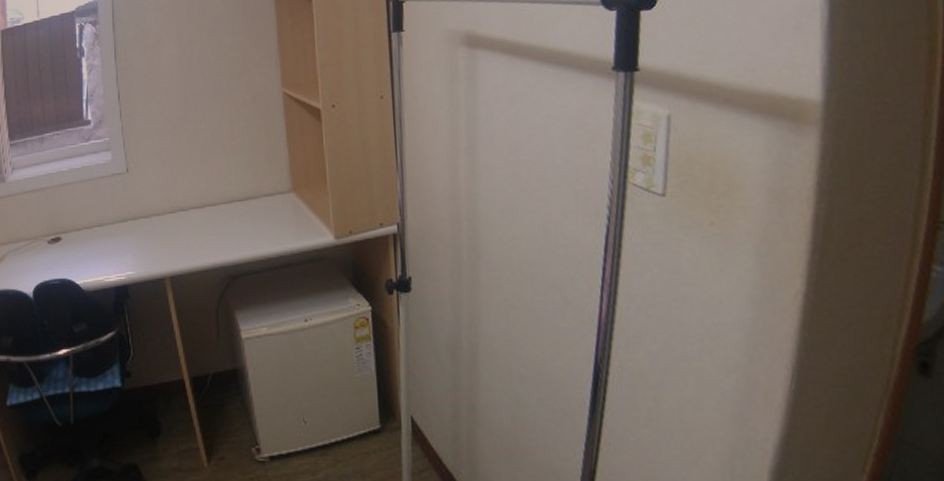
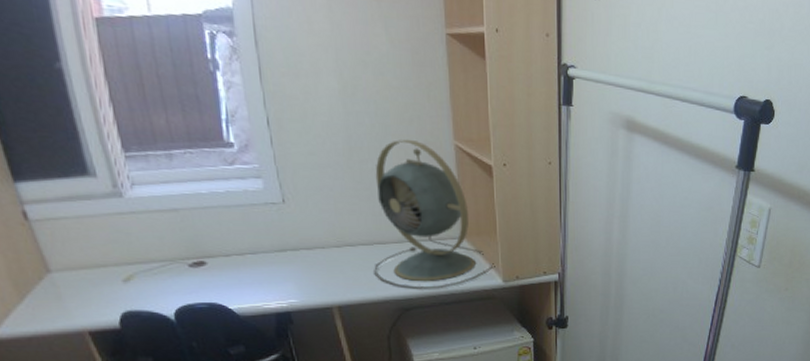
electric fan: none [204,93,326,253] -> present [374,139,495,289]

